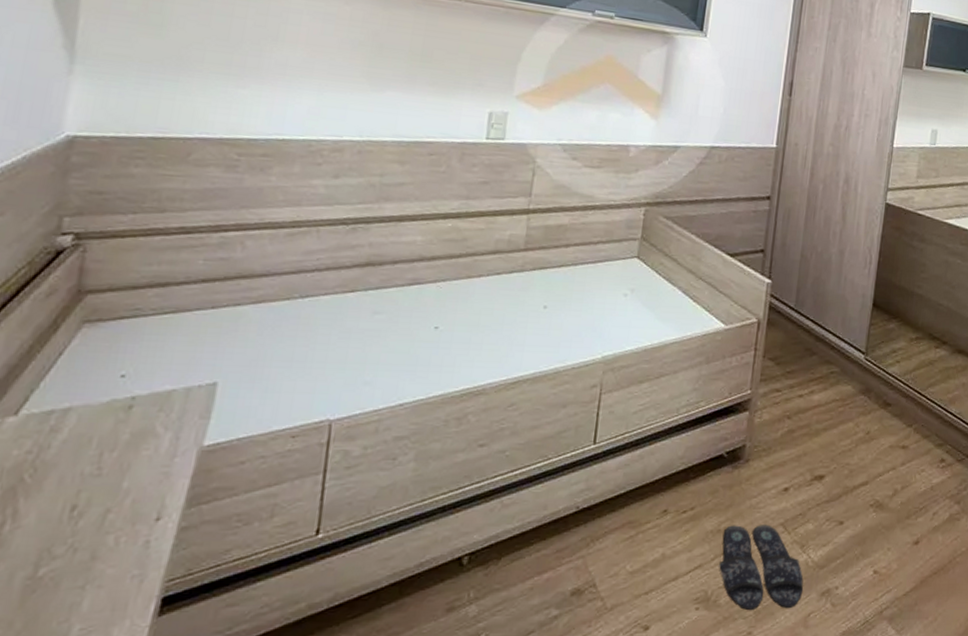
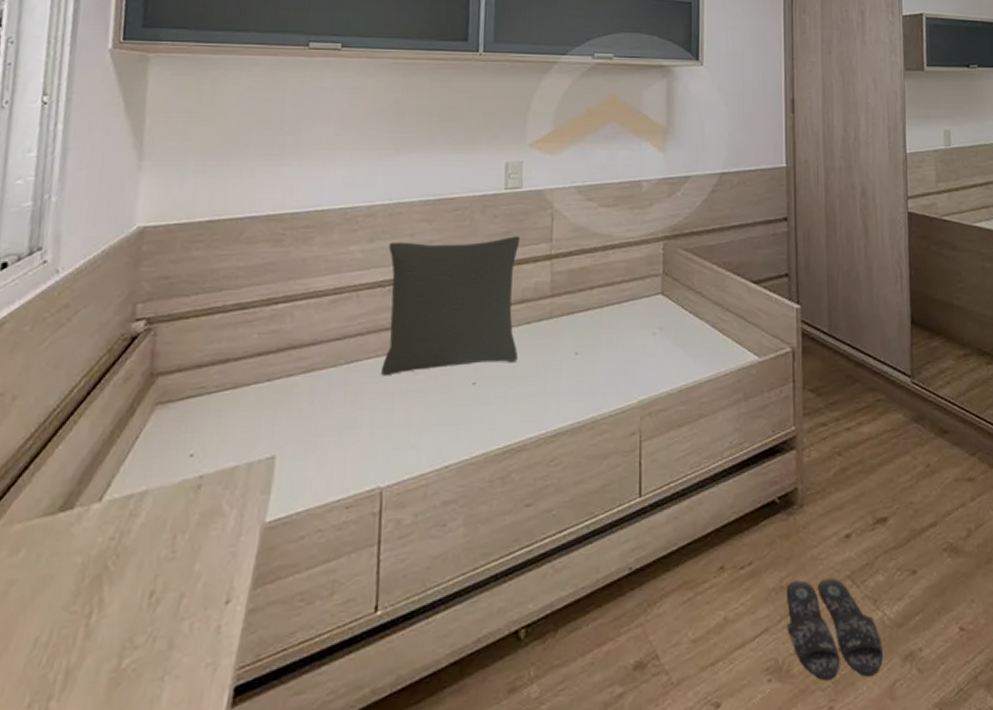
pillow: none [338,180,498,313] -> present [381,236,520,375]

